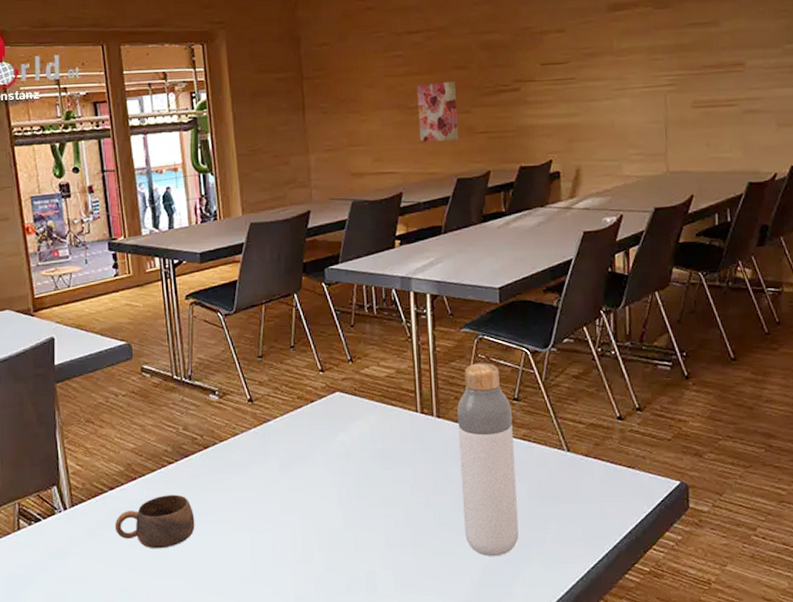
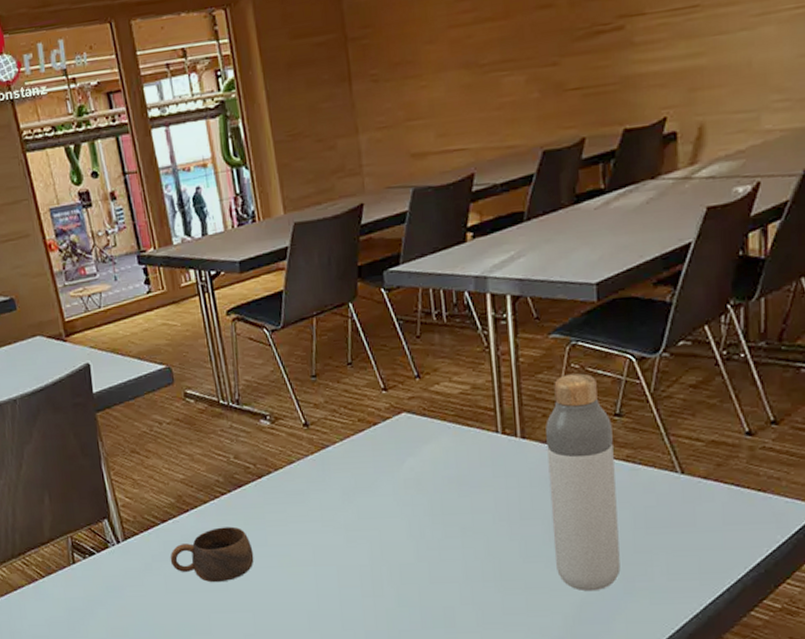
wall art: present [417,80,458,142] -> none [489,24,543,108]

